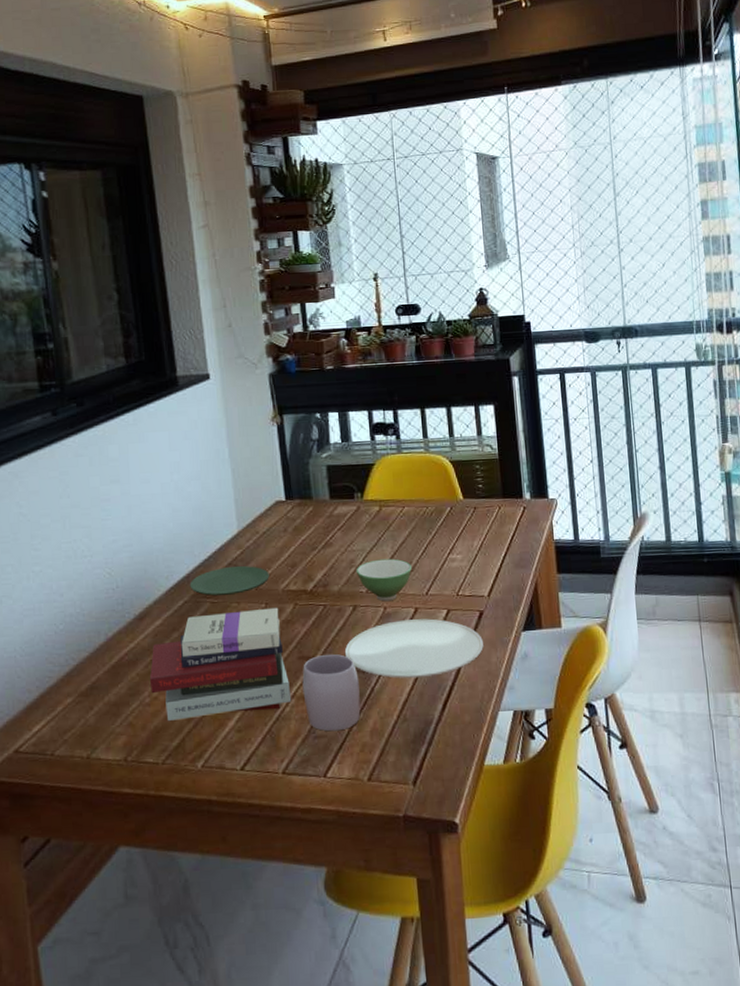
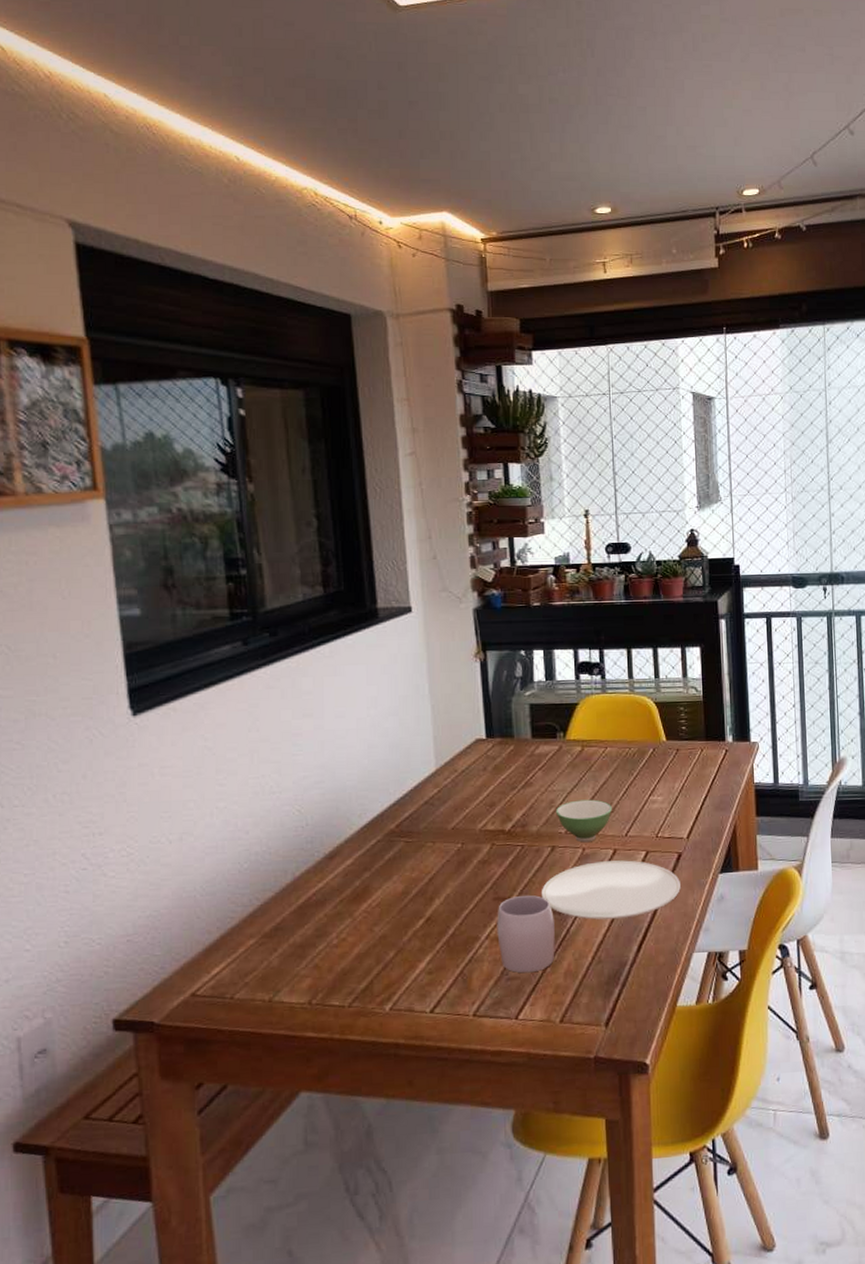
books: present [149,607,292,722] -> none [338,847,485,964]
plate: present [189,565,269,596] -> none [383,804,467,835]

